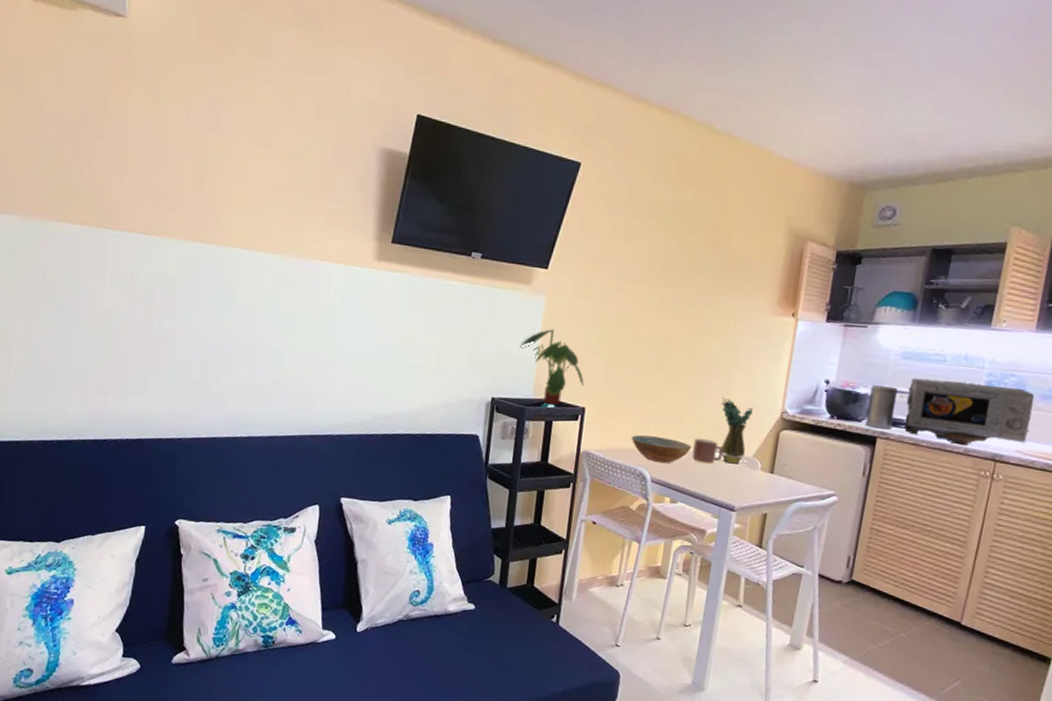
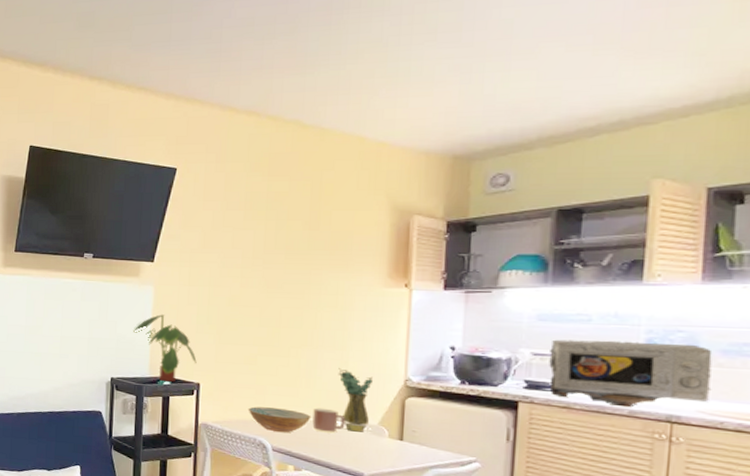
canister: present [865,384,898,430] -> none [503,348,537,394]

